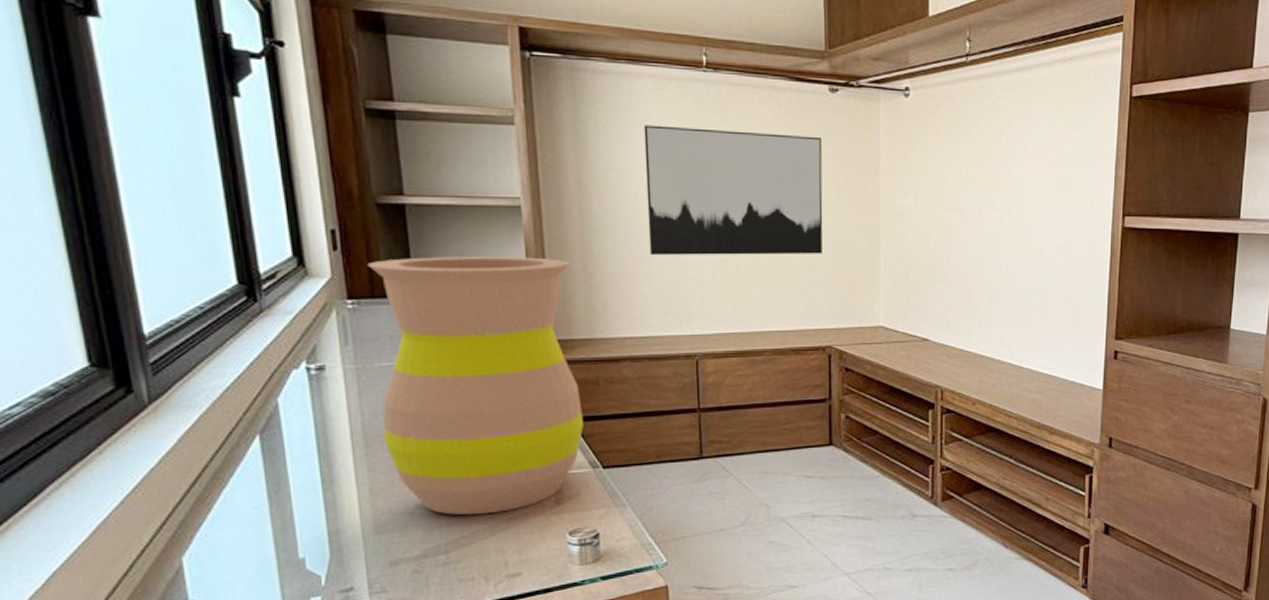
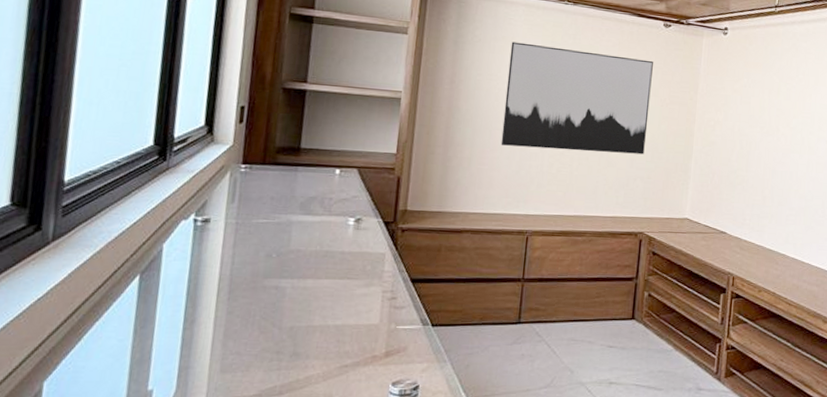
vase: present [367,257,584,516] -> none [246,133,434,361]

